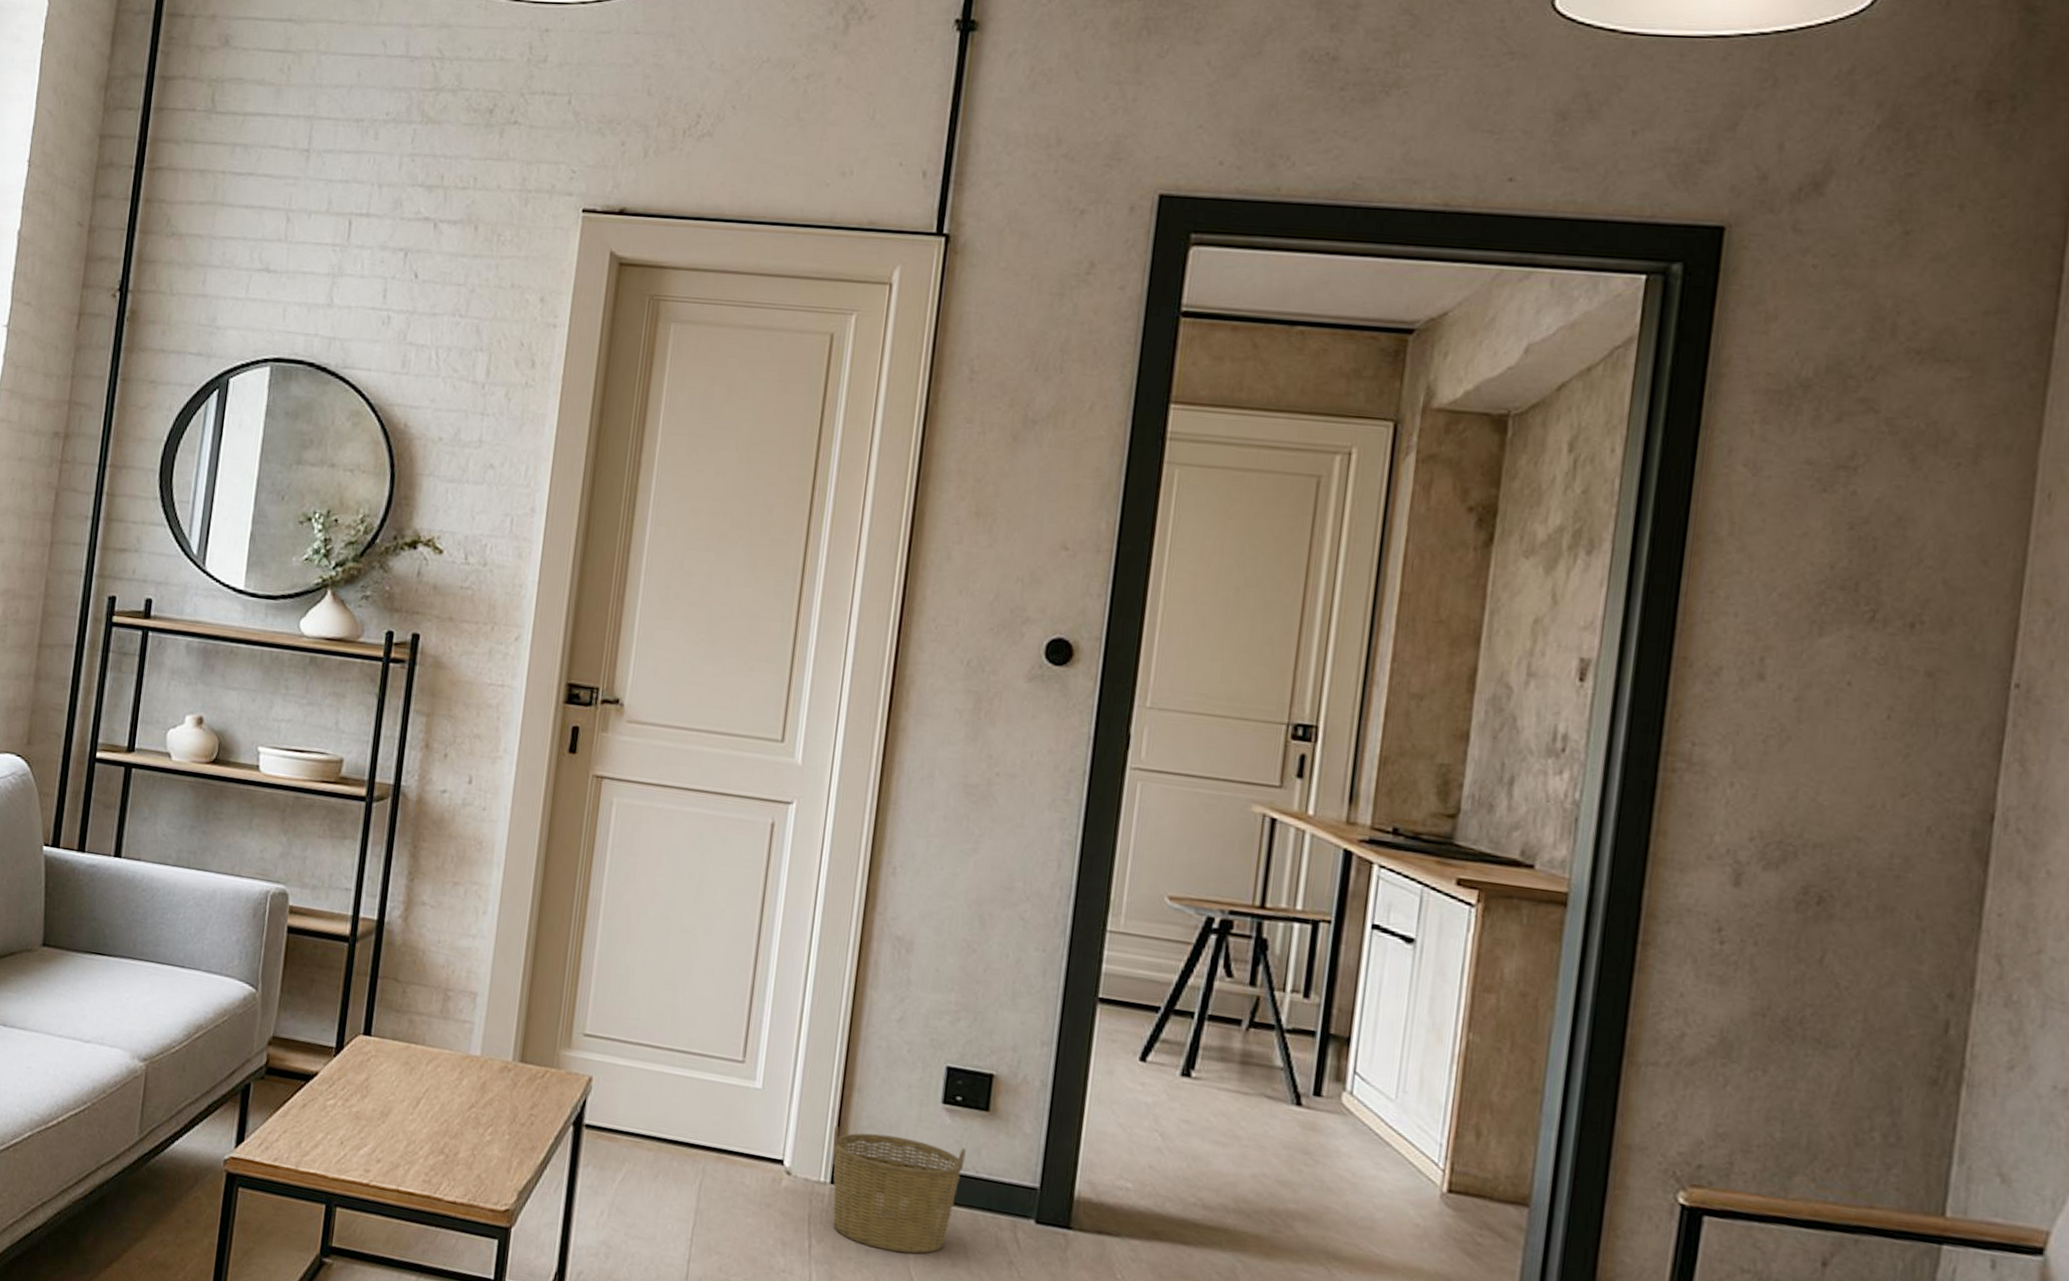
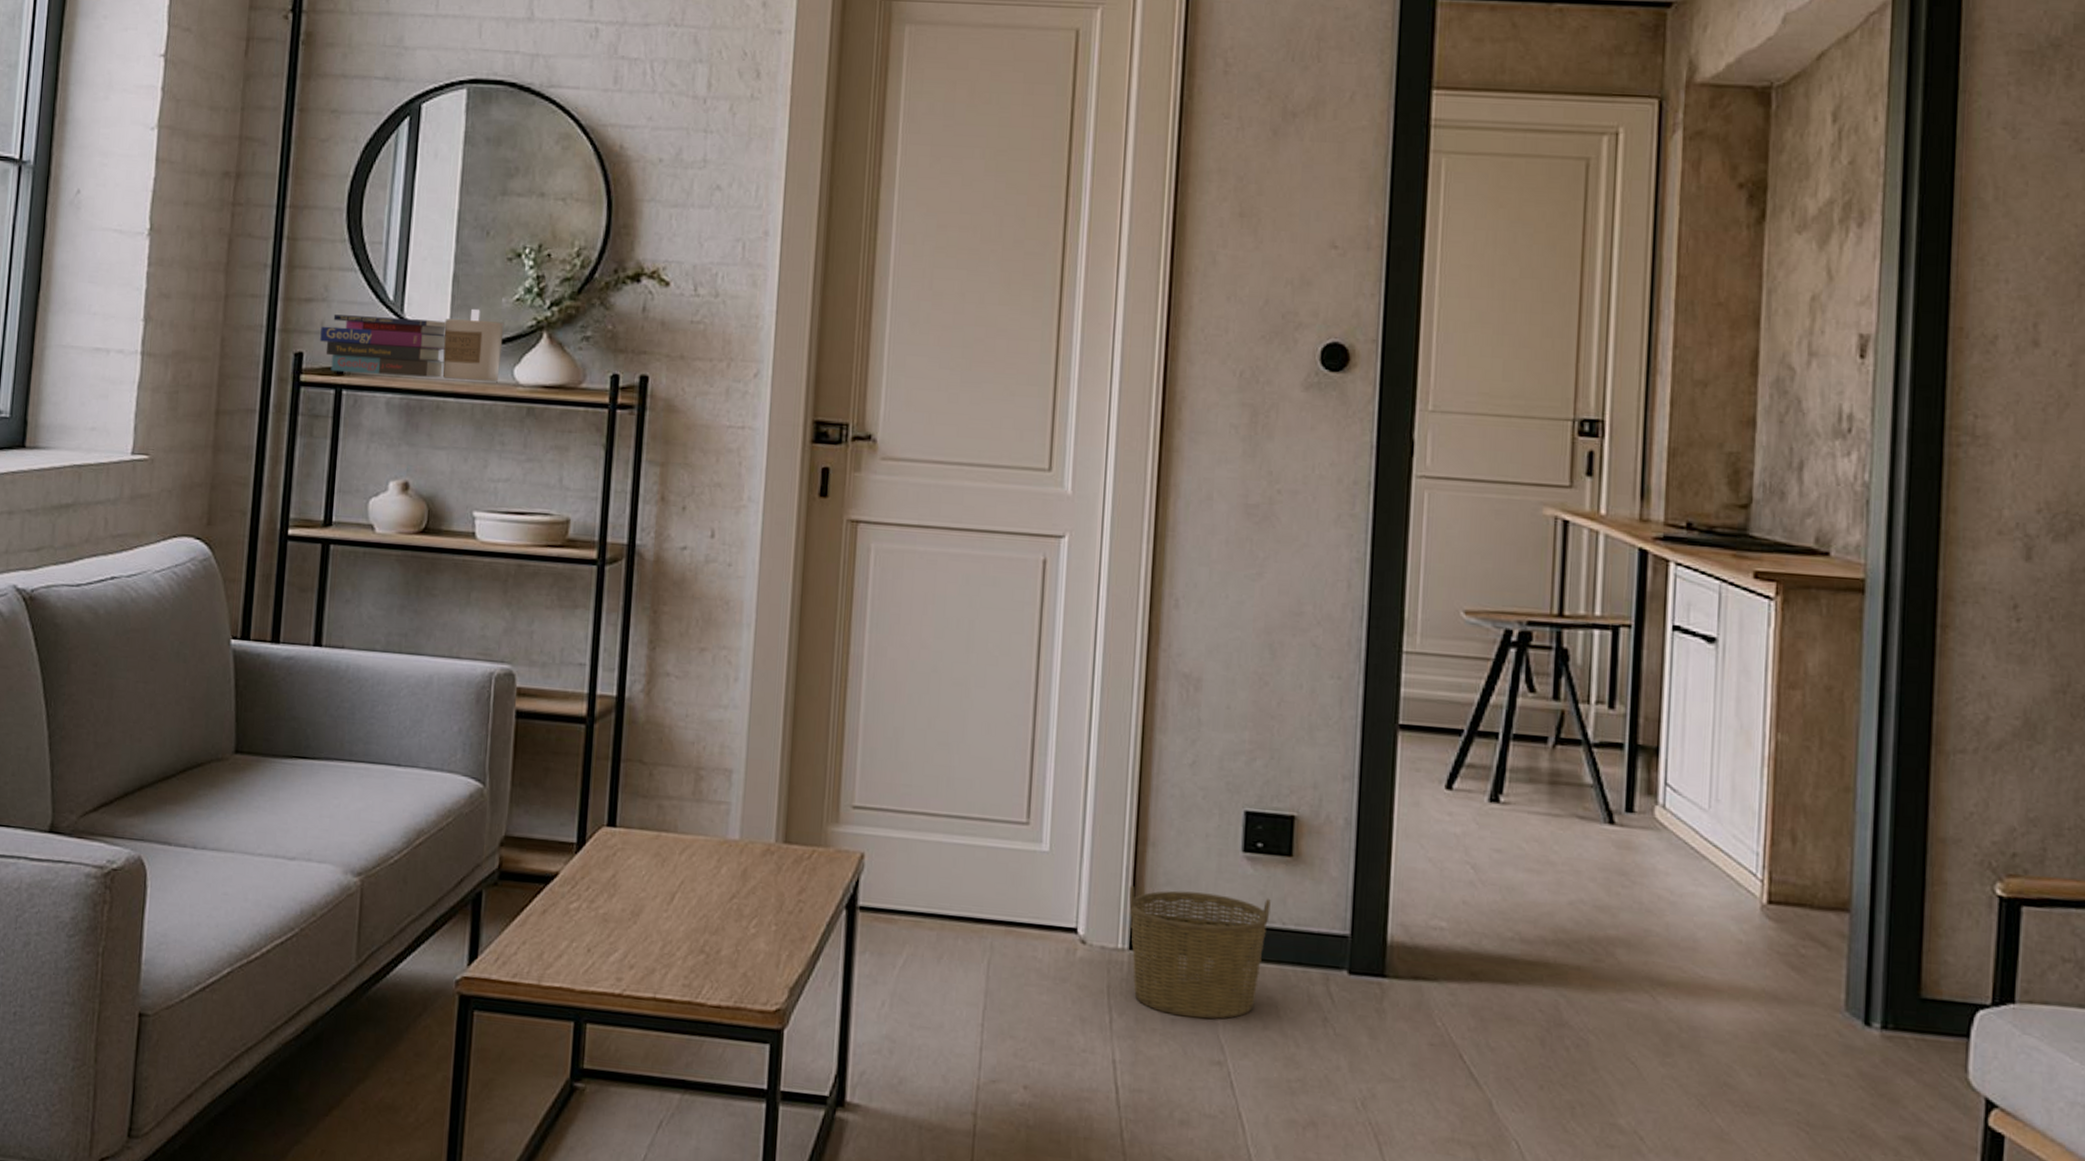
books: none [131,564,242,626] -> present [320,314,446,378]
candle: none [236,565,294,632] -> present [442,308,504,382]

